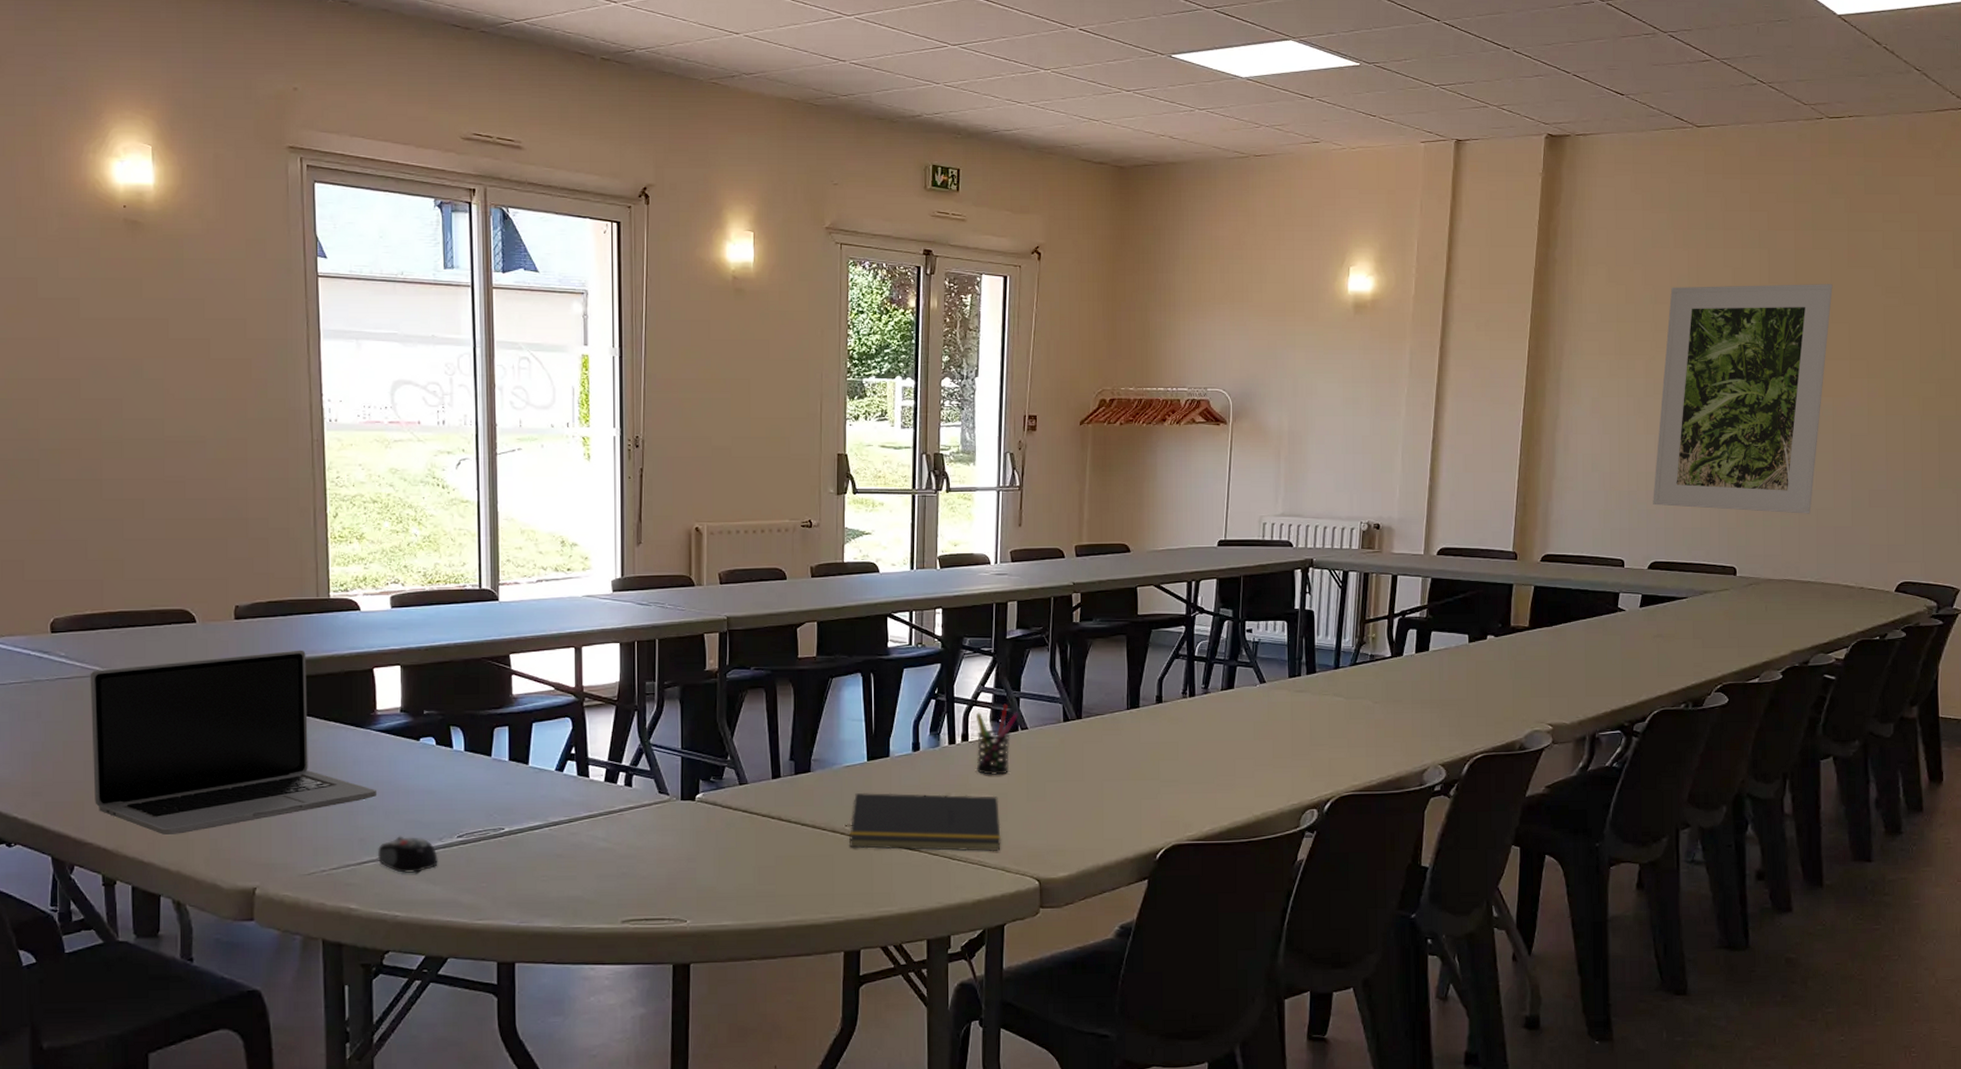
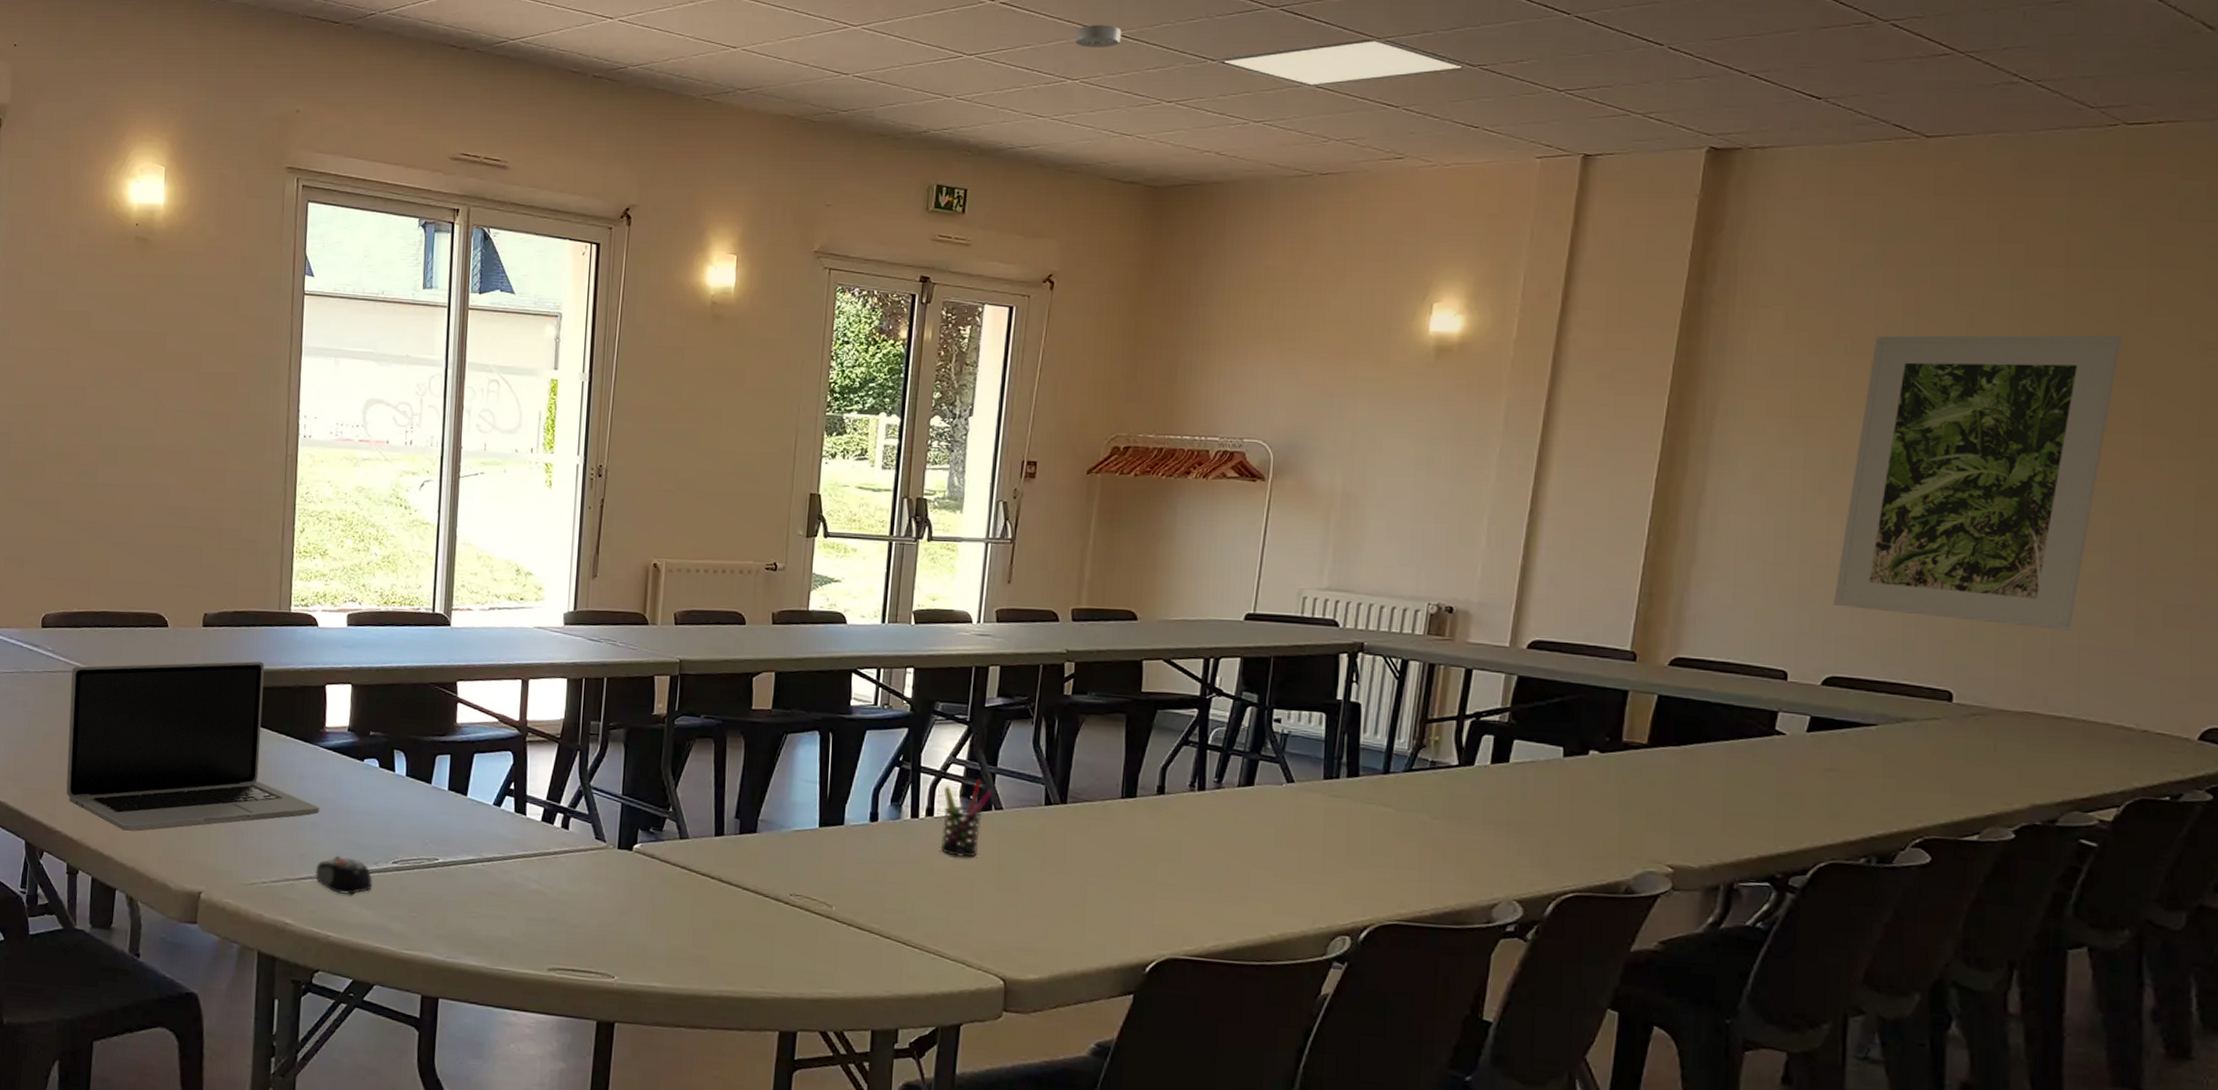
notepad: present [848,793,1002,852] -> none [792,861,965,943]
smoke detector: none [1044,20,1083,41] -> present [1074,25,1121,48]

